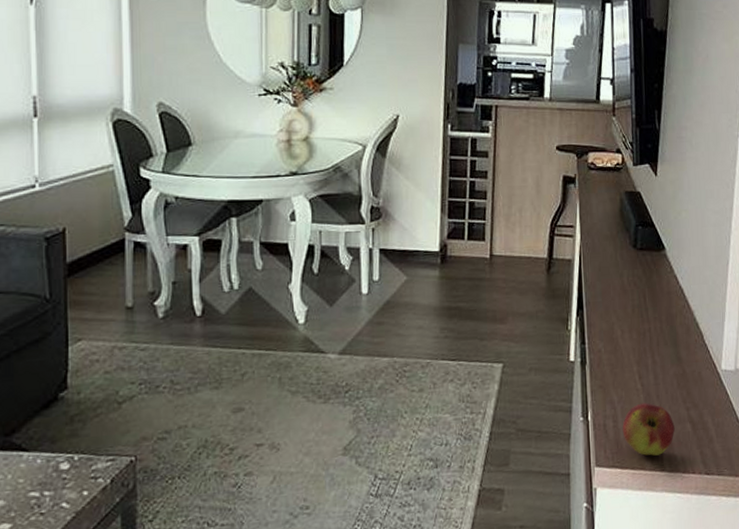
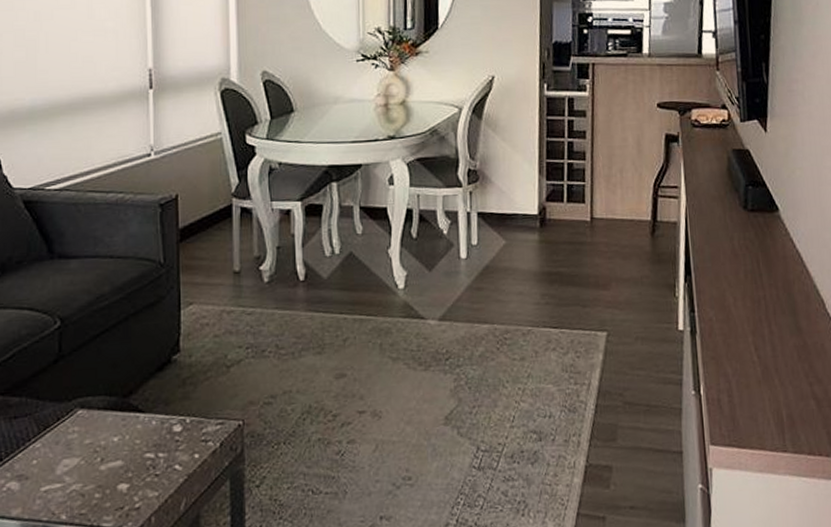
apple: present [622,402,675,456] -> none [738,376,797,435]

